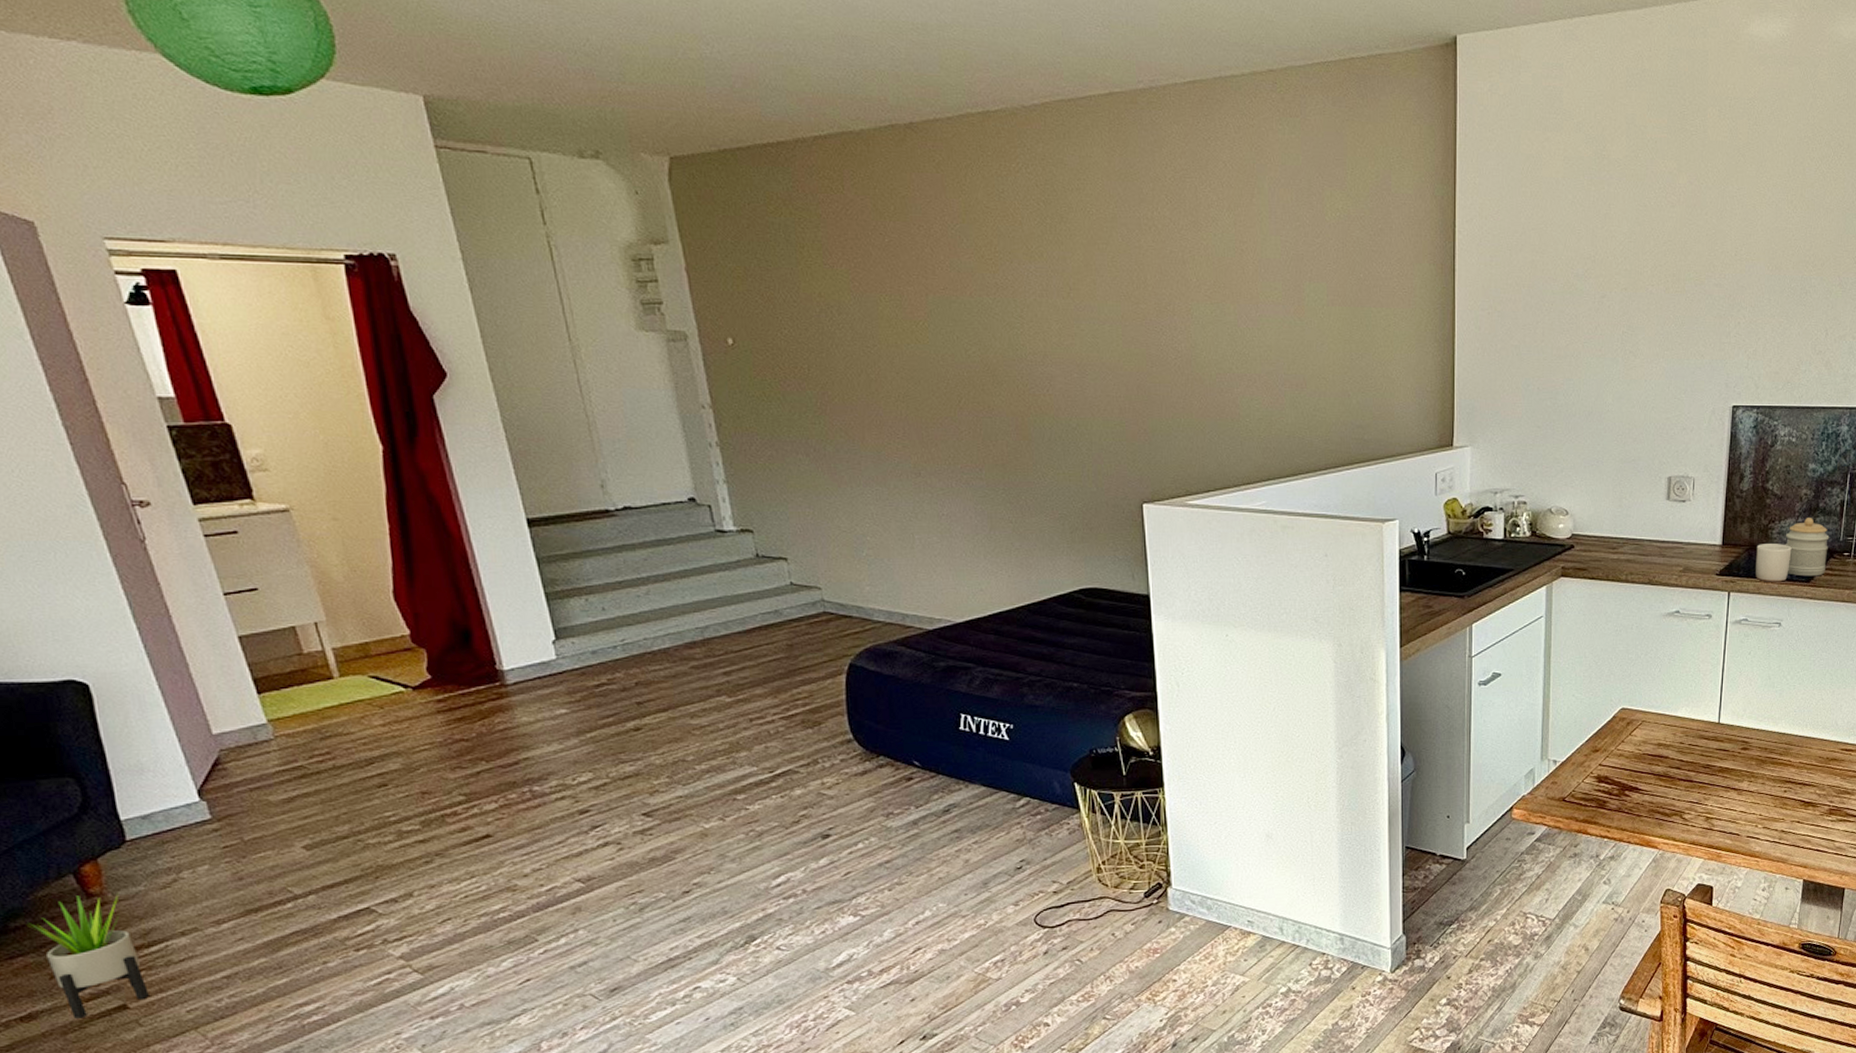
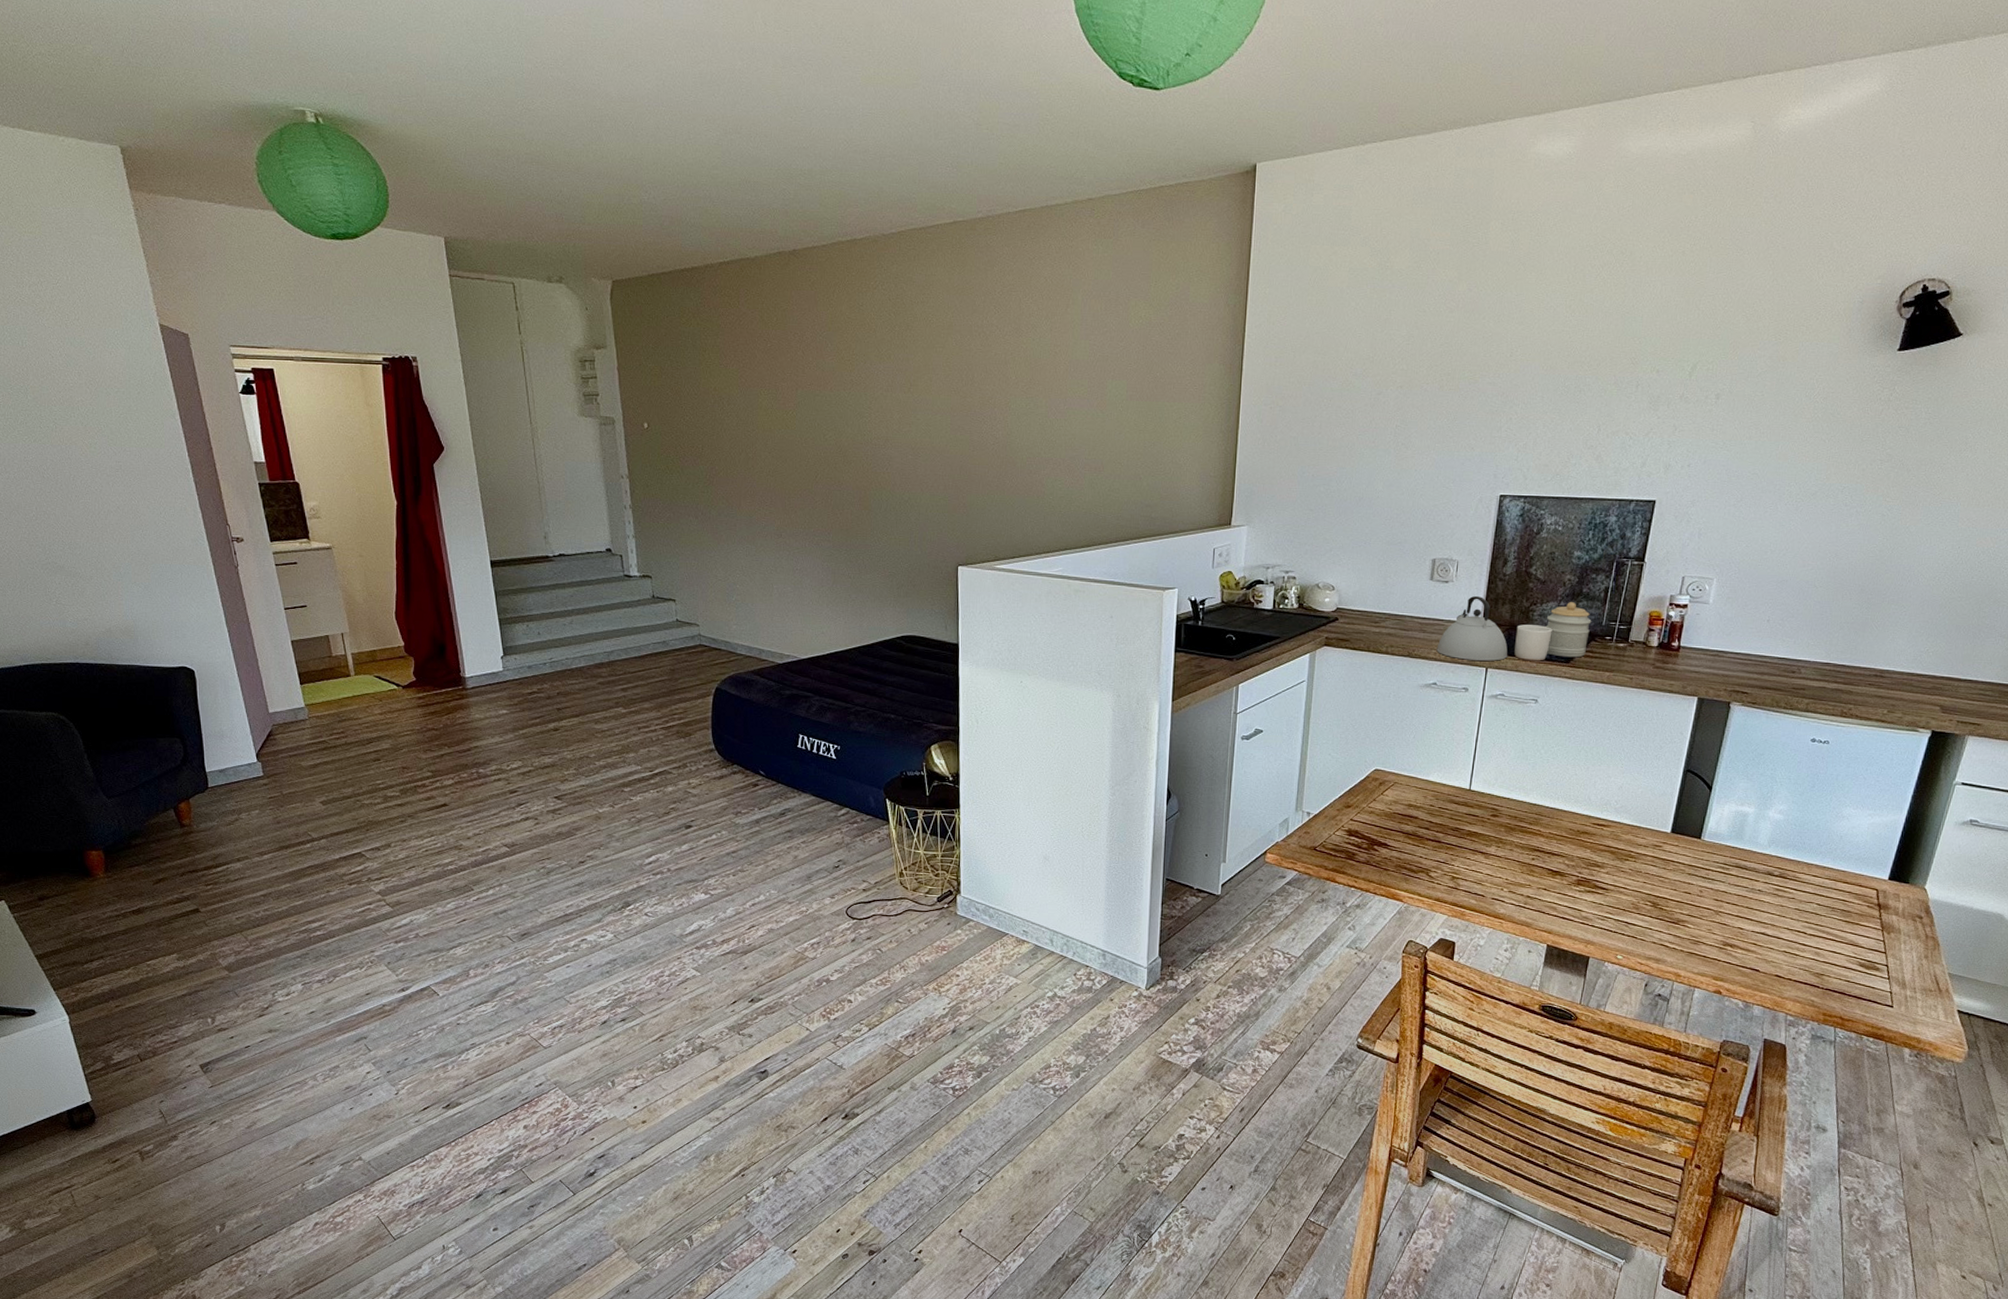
potted plant: present [29,895,149,1019] -> none [144,825,213,916]
kettle: none [1677,516,1750,586] -> present [1436,596,1508,662]

